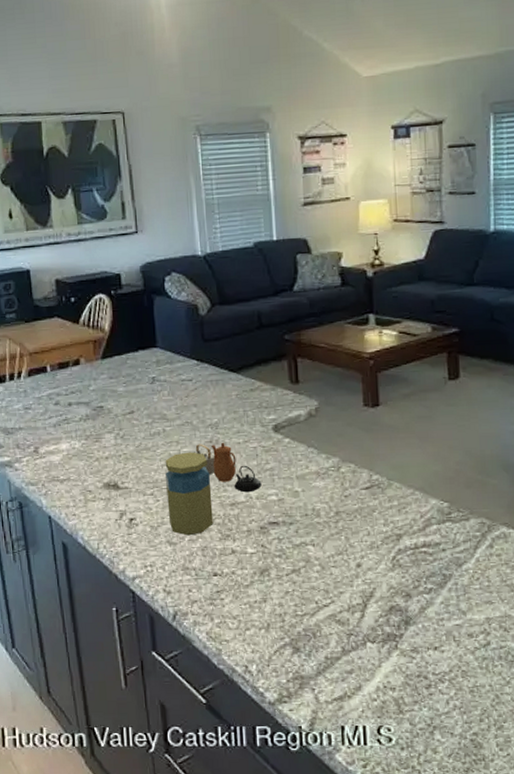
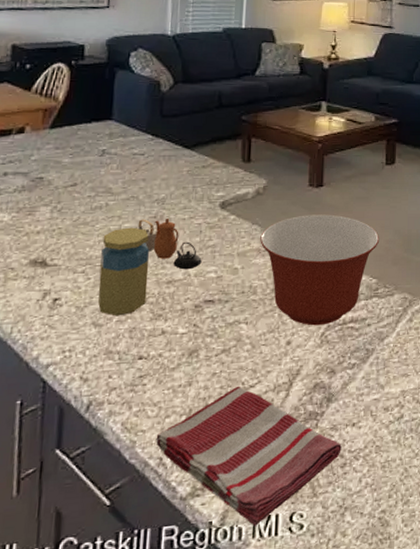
dish towel: none [239,604,425,735] -> present [156,386,342,526]
mixing bowl: none [318,435,449,550] -> present [260,214,380,326]

